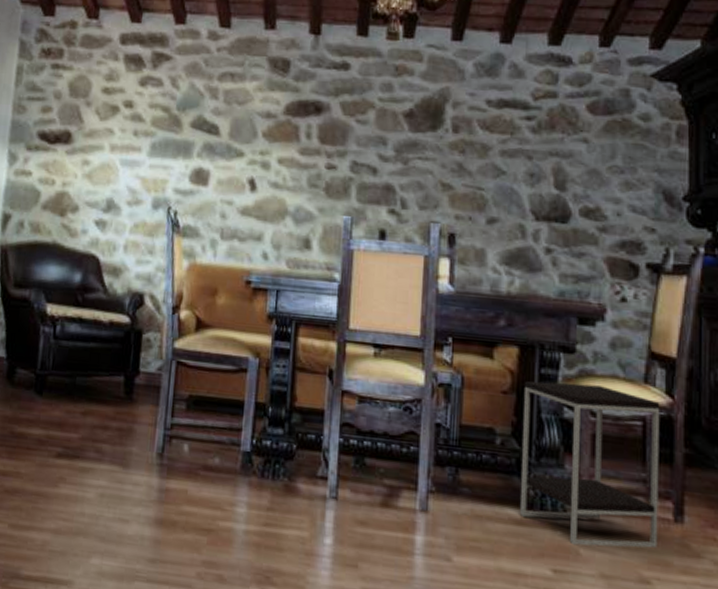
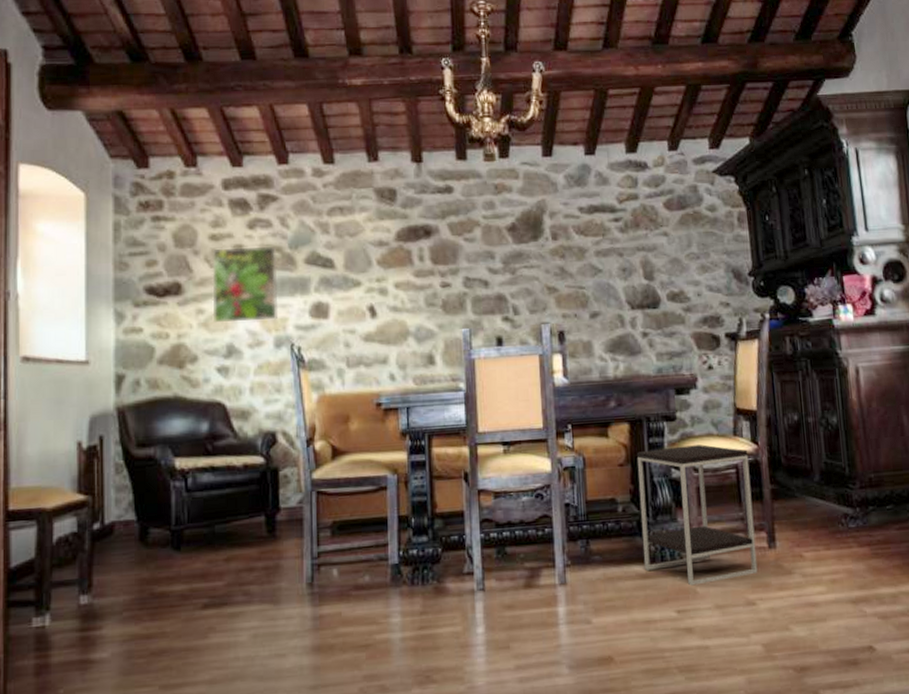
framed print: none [97,103,164,181] -> present [212,247,277,323]

